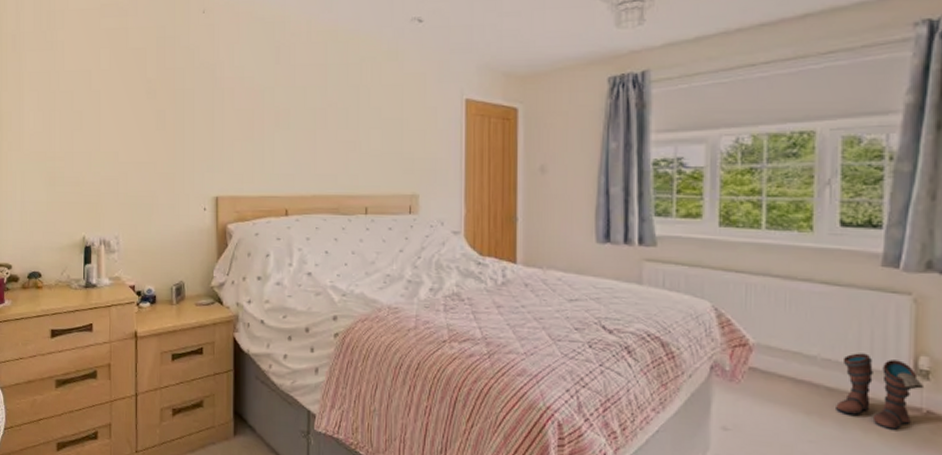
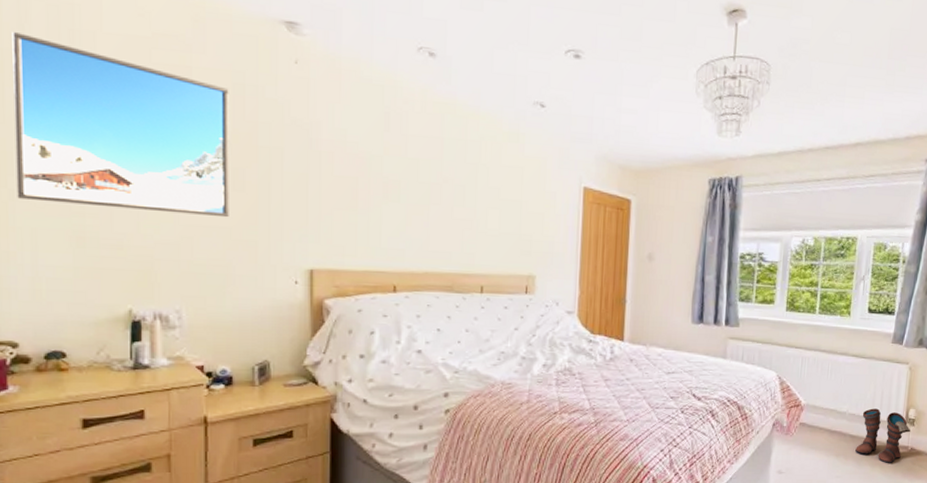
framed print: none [13,18,154,154] -> present [12,31,229,218]

